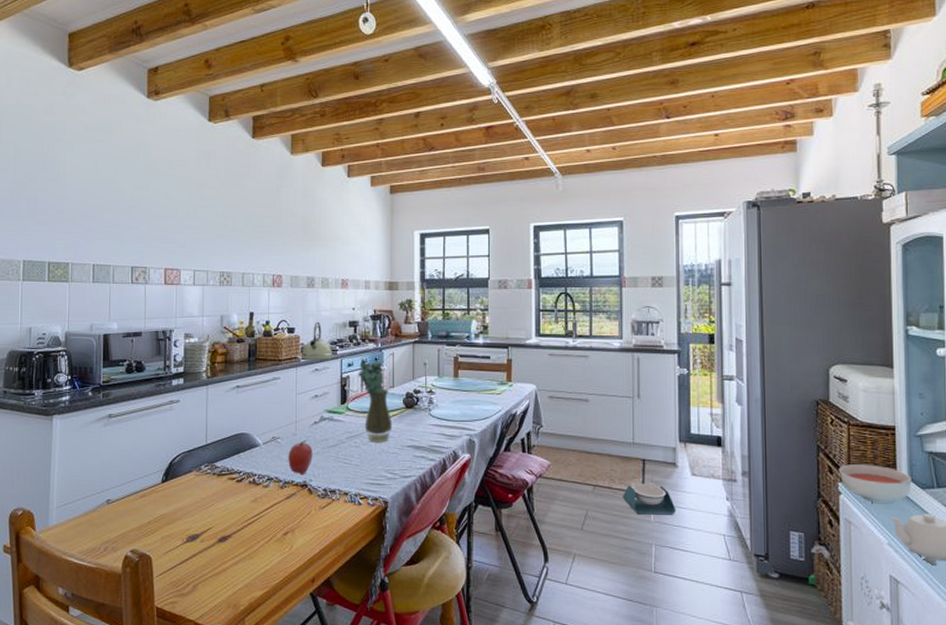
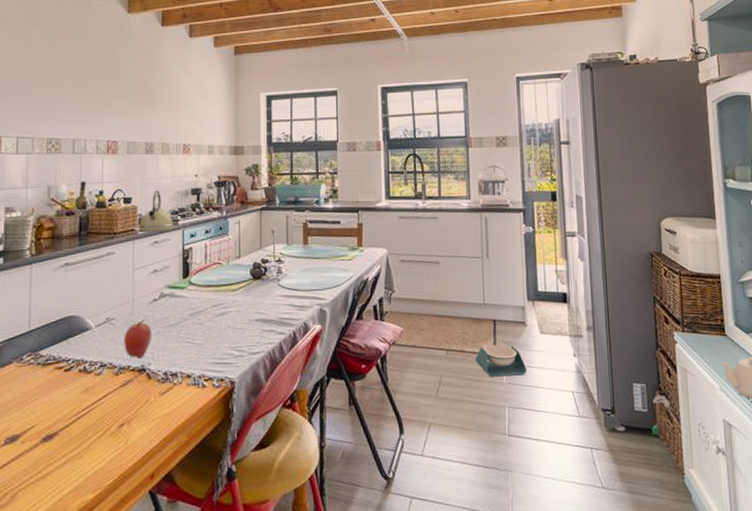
vase: present [358,357,393,444] -> none [202,227,239,319]
bowl: present [838,464,912,504] -> none [673,312,738,351]

